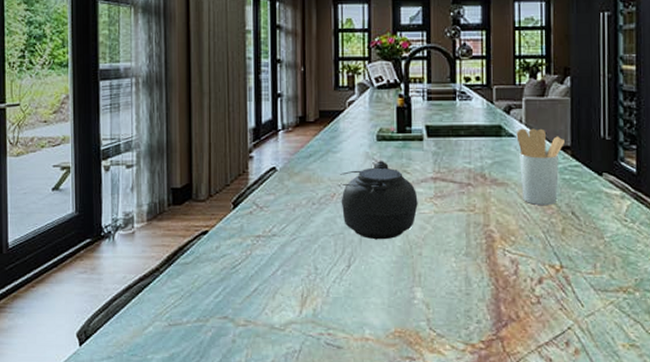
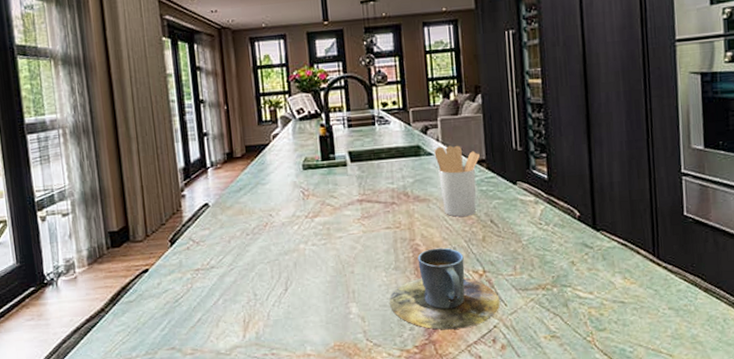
teapot: present [339,161,418,240] -> none [269,188,347,263]
cup: none [457,236,576,327] -> present [389,247,500,330]

